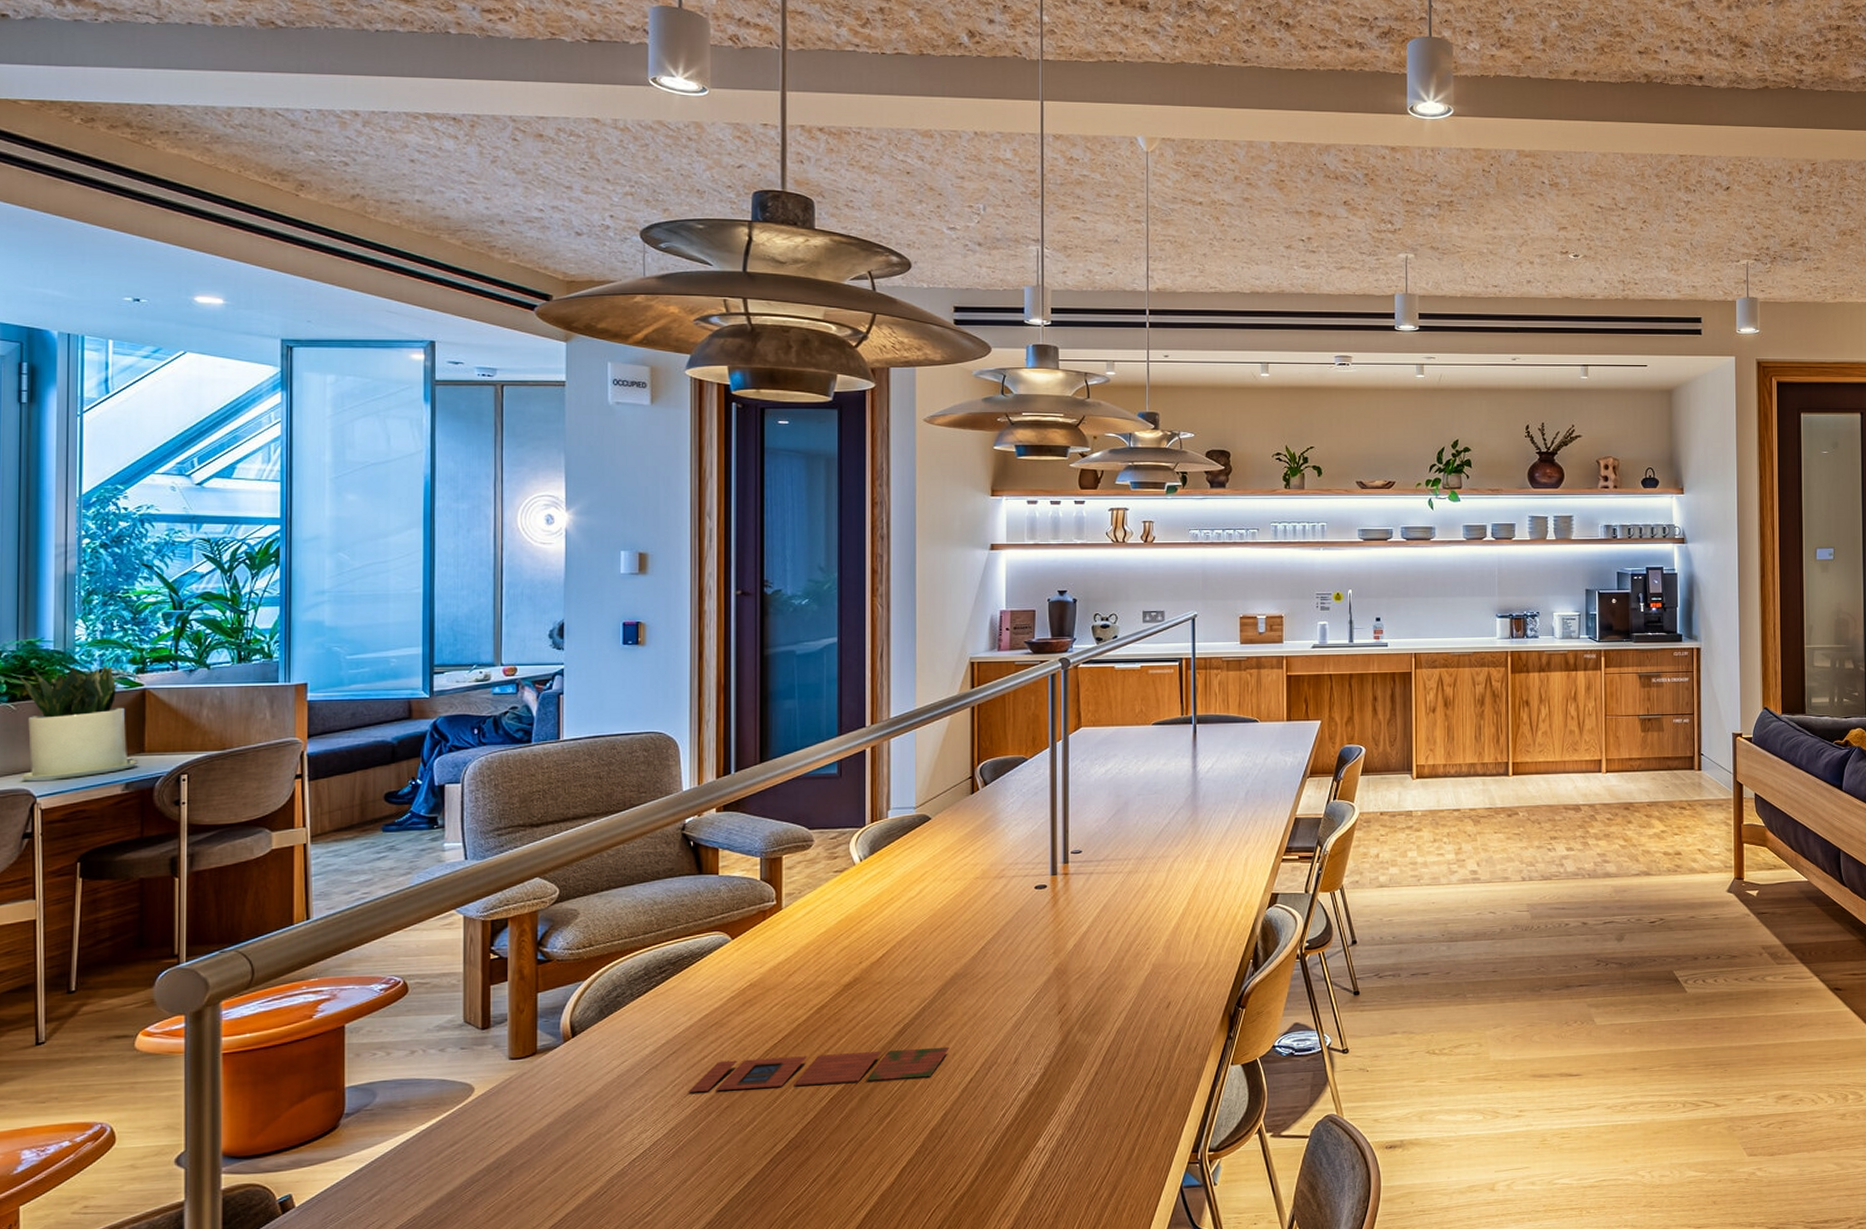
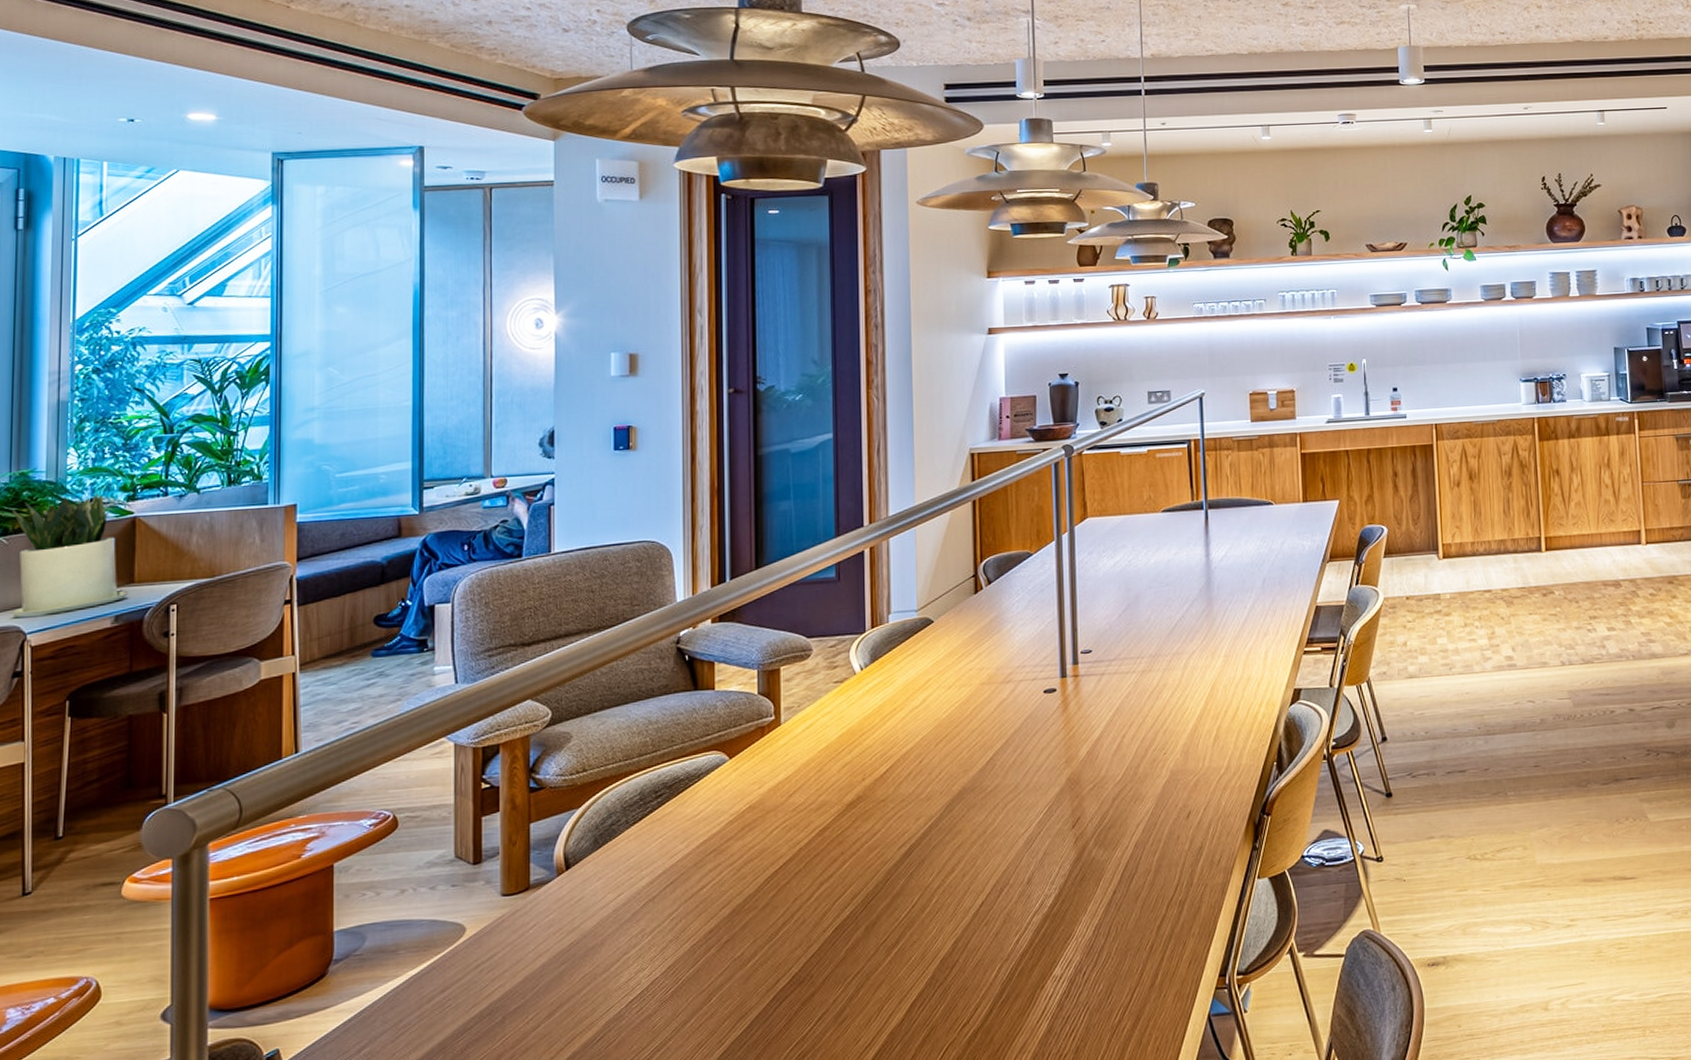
papers: present [688,1046,949,1093] -> none [686,867,959,927]

